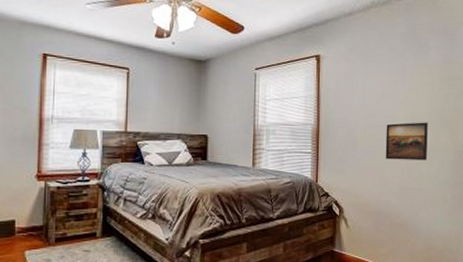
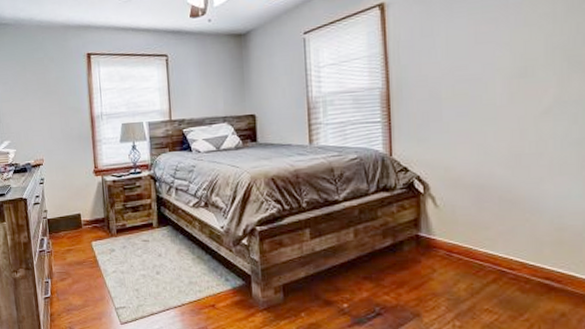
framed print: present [385,122,428,160] -> none [484,65,549,120]

